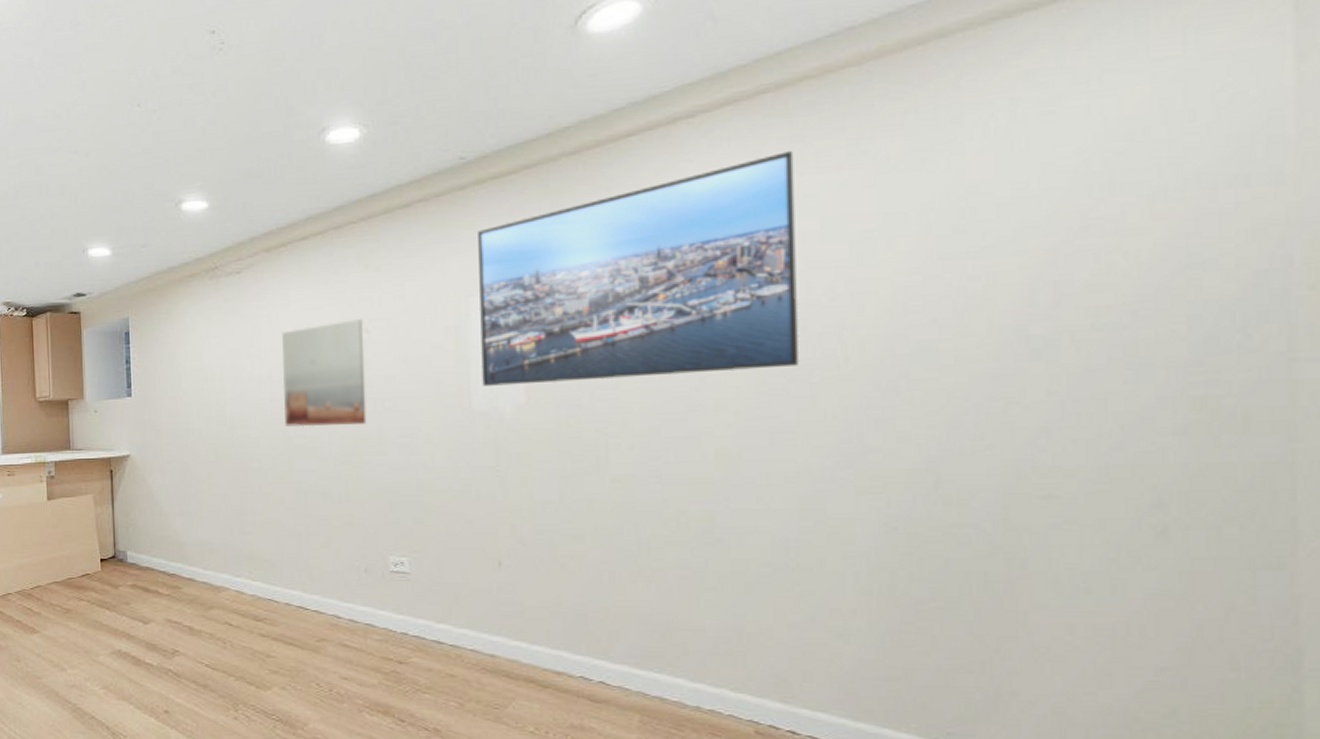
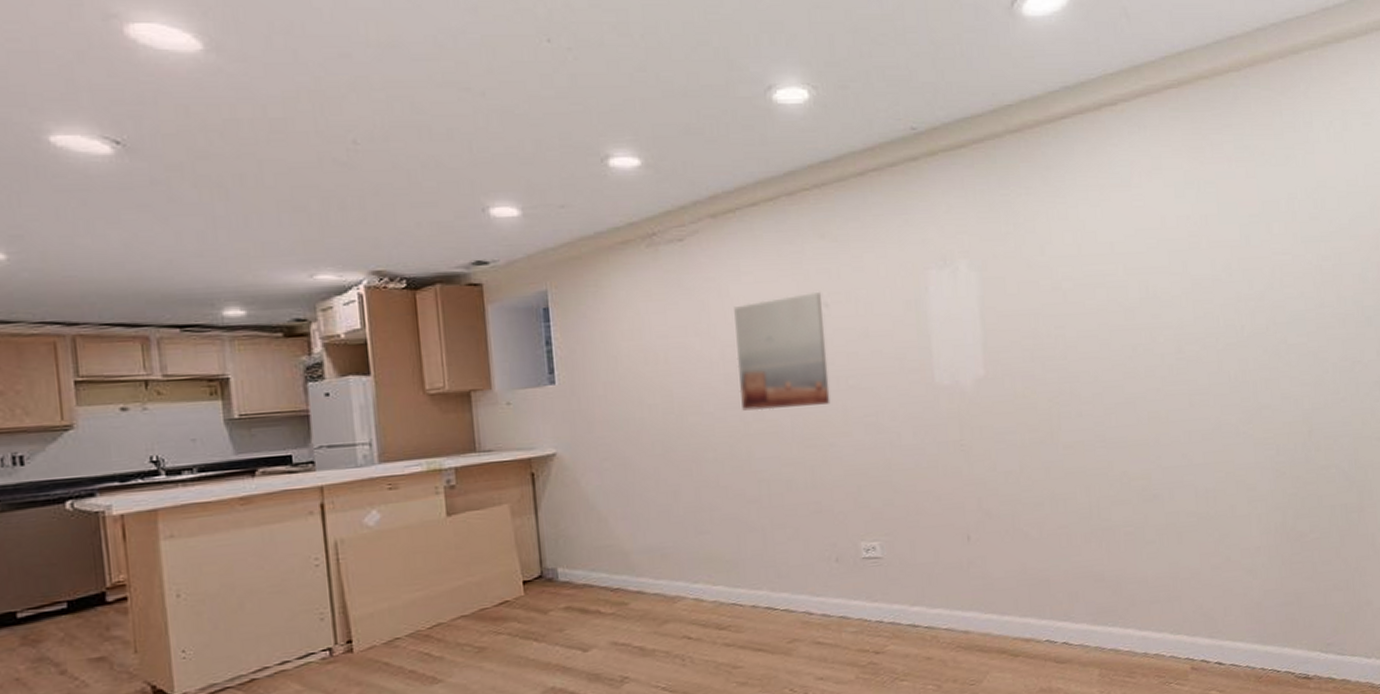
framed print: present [478,151,798,386] -> none [932,142,1208,360]

